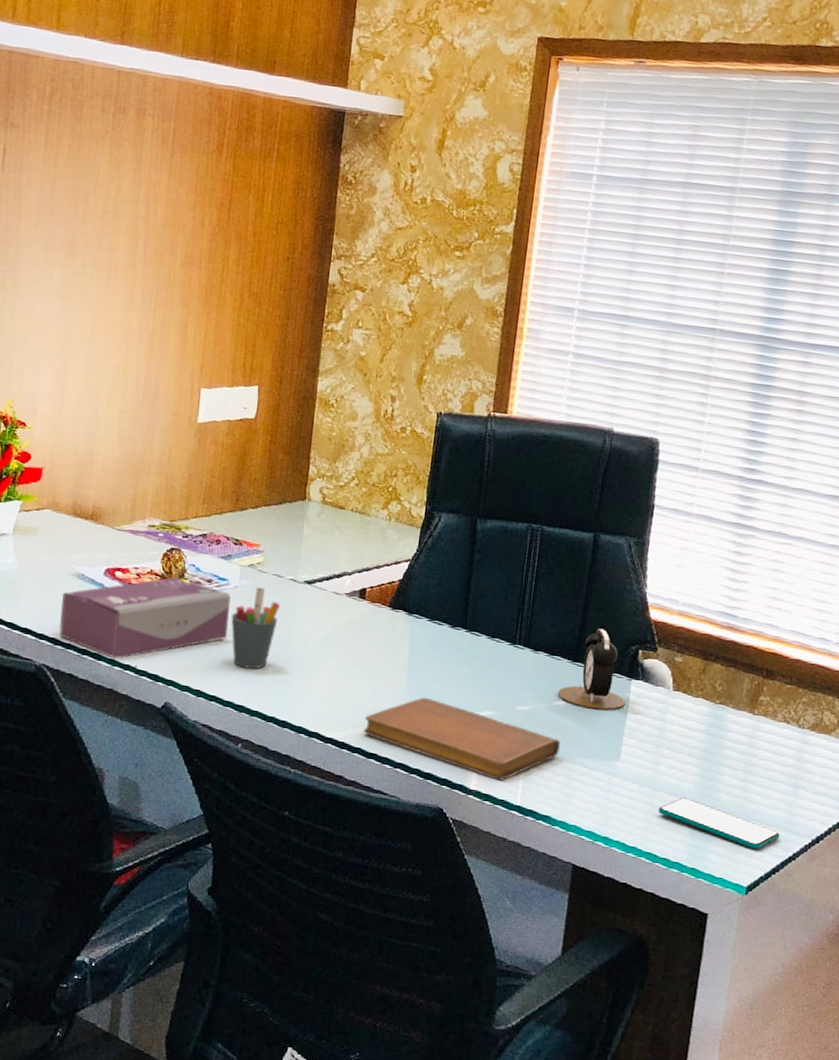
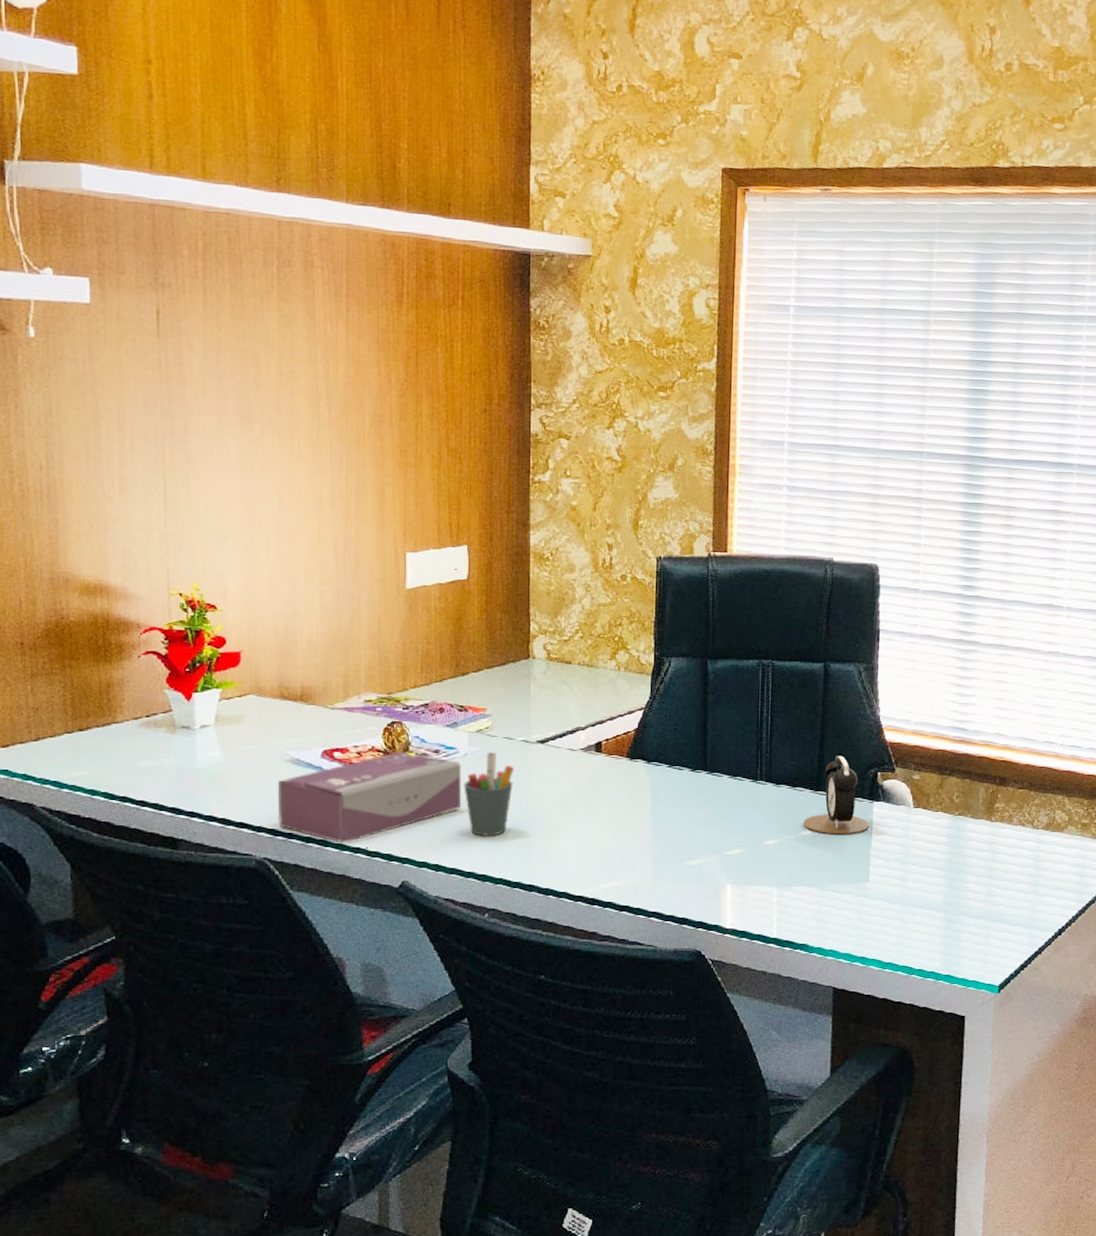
notebook: present [363,697,561,781] -> none [613,843,810,916]
smartphone: present [658,797,780,850] -> none [910,909,1025,949]

